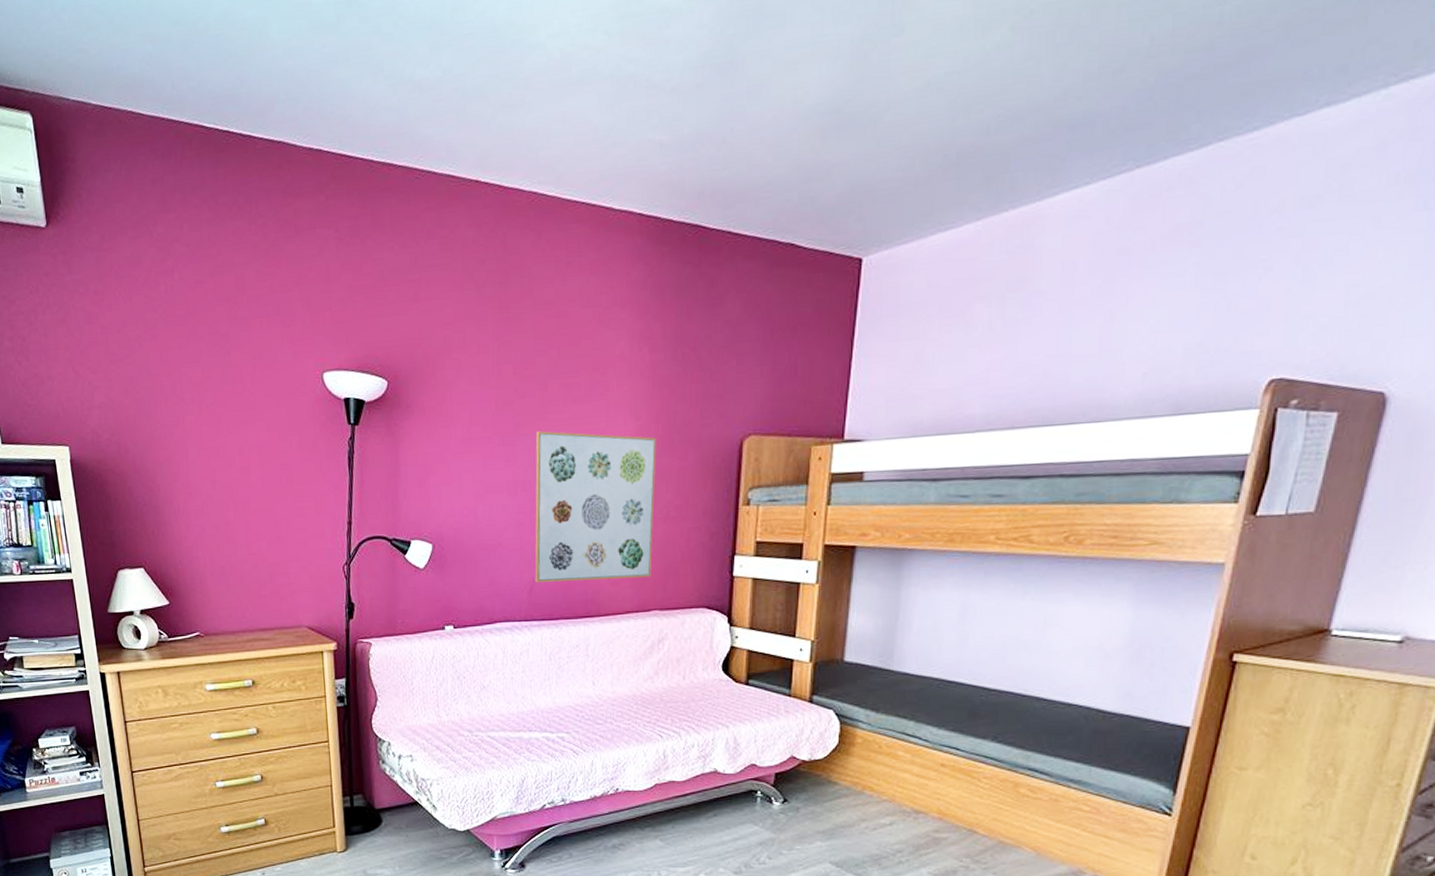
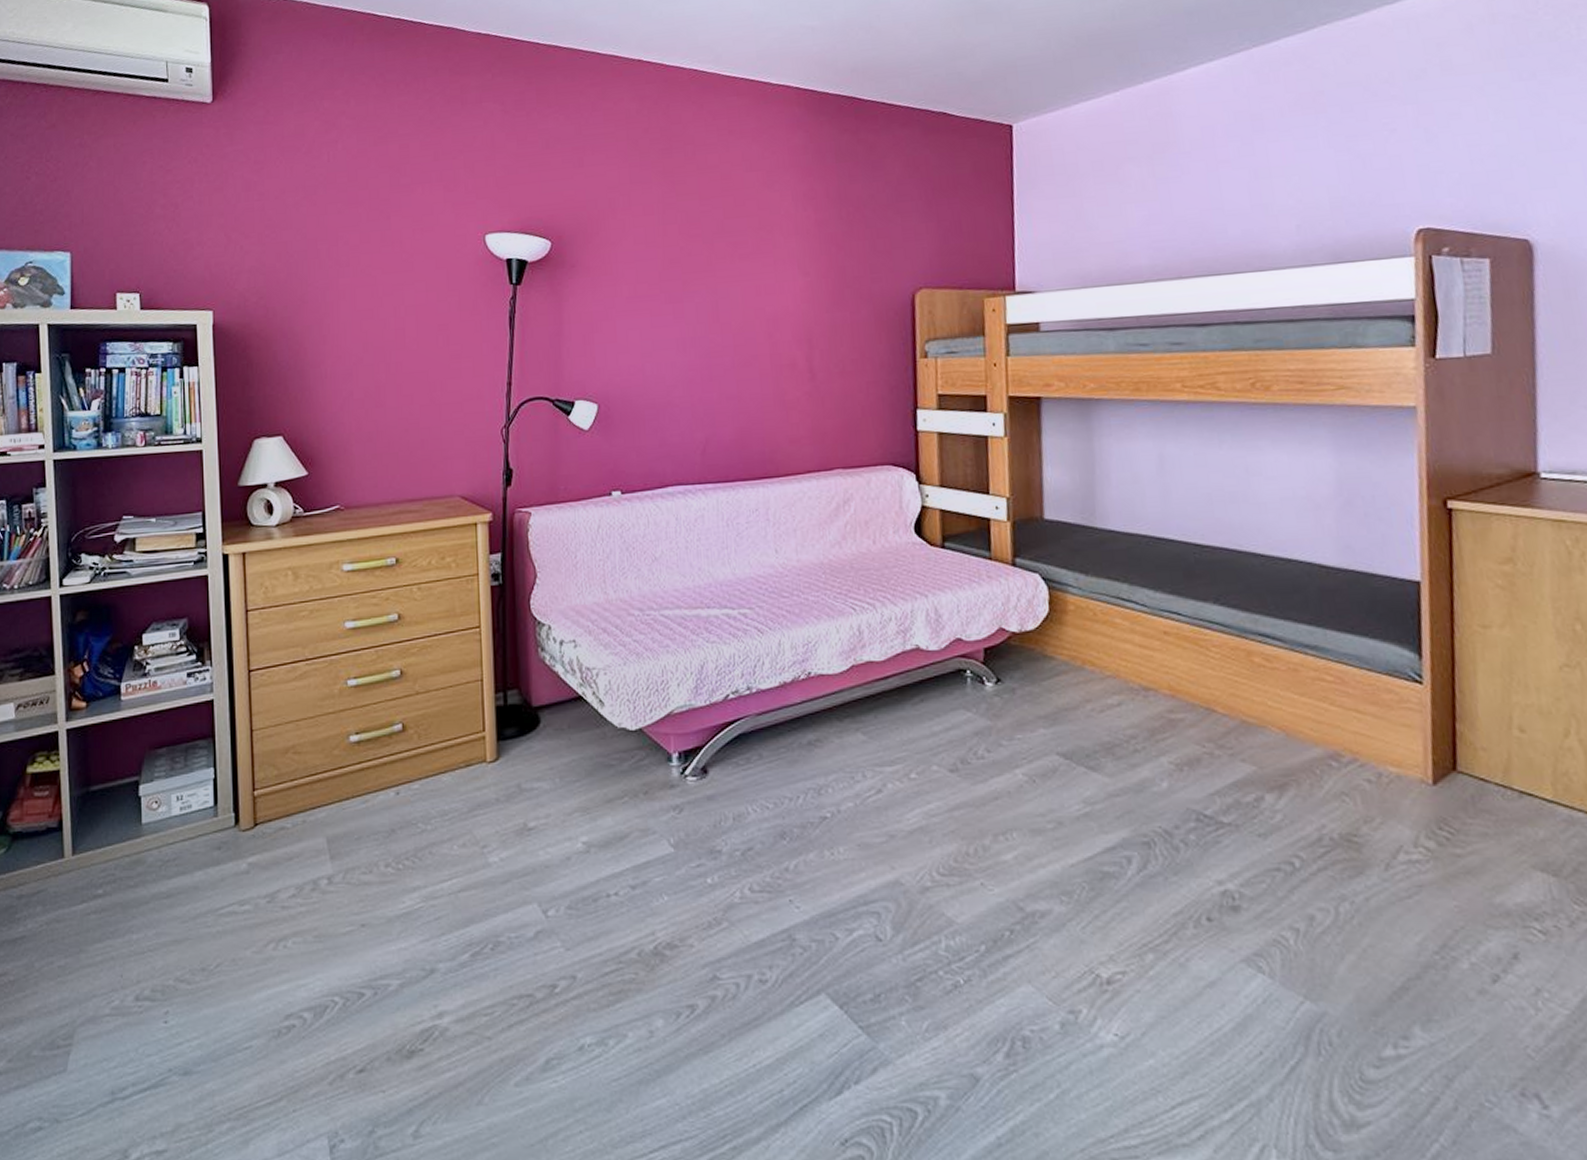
wall art: present [535,431,656,582] -> none [704,287,832,442]

